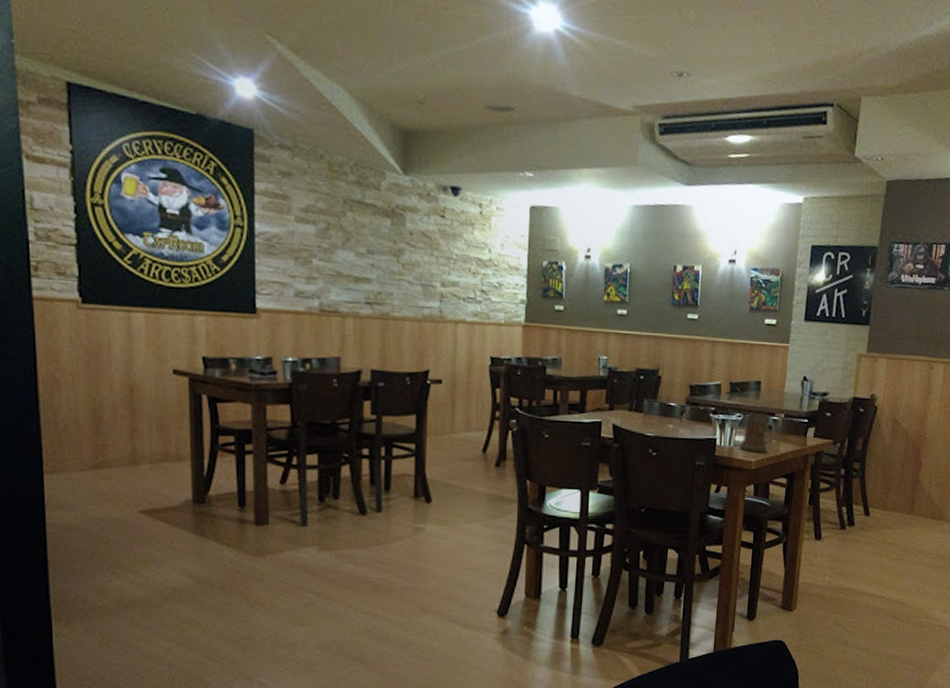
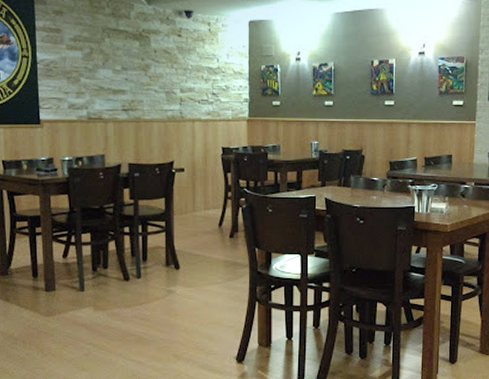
beer mug: present [739,413,776,453] -> none [435,183,468,217]

